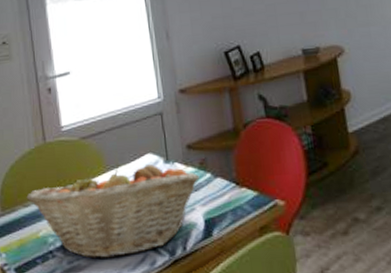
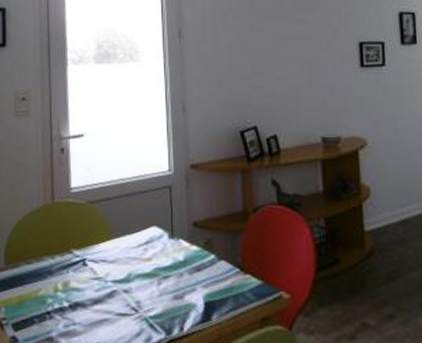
fruit basket: present [26,164,200,259] -> none [30,233,204,329]

